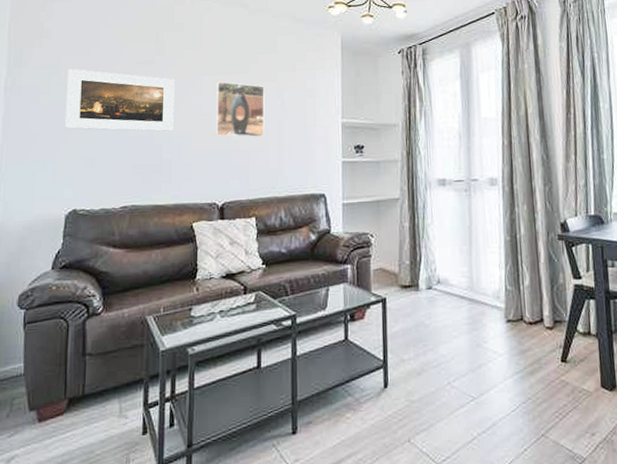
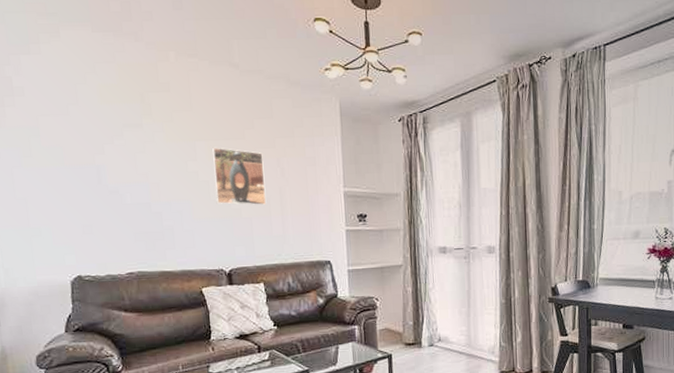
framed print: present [64,68,175,132] -> none [49,130,172,199]

